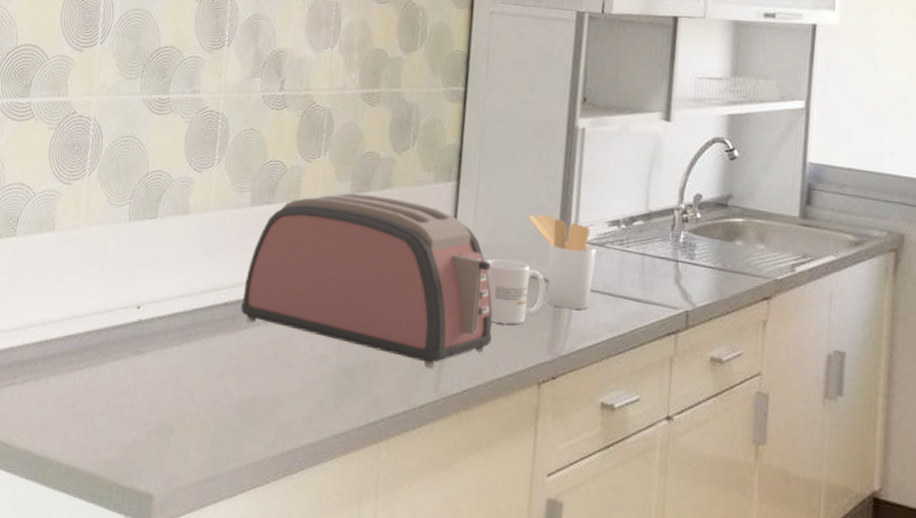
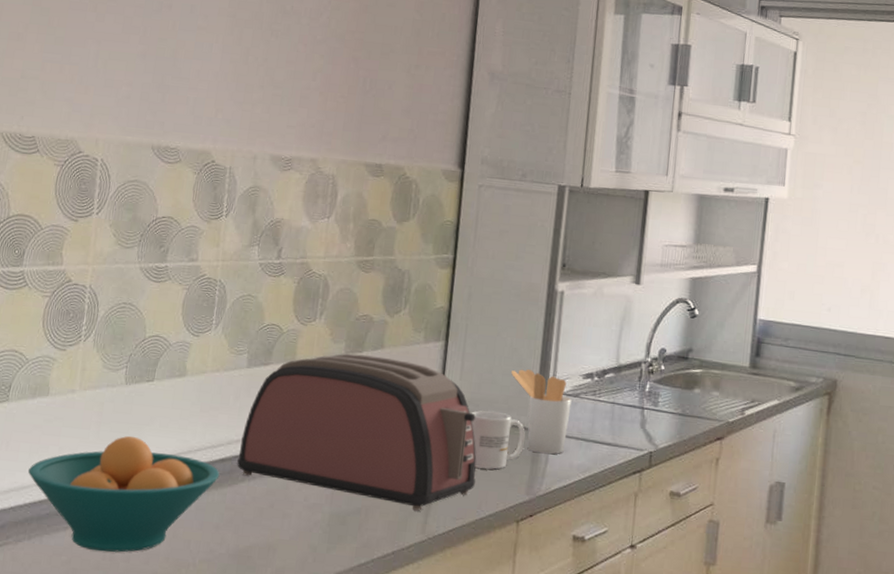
fruit bowl: none [35,275,223,399] -> present [28,435,220,553]

